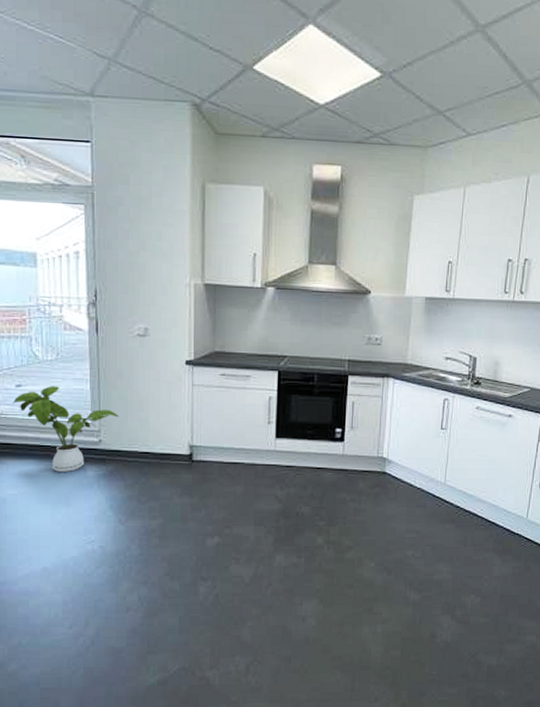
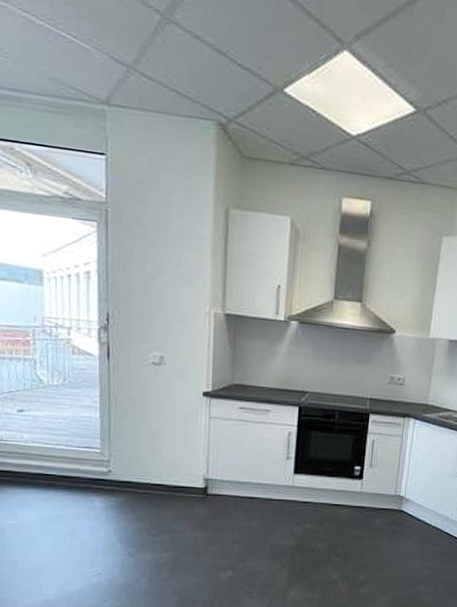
house plant: present [13,386,120,472] -> none [14,412,131,502]

